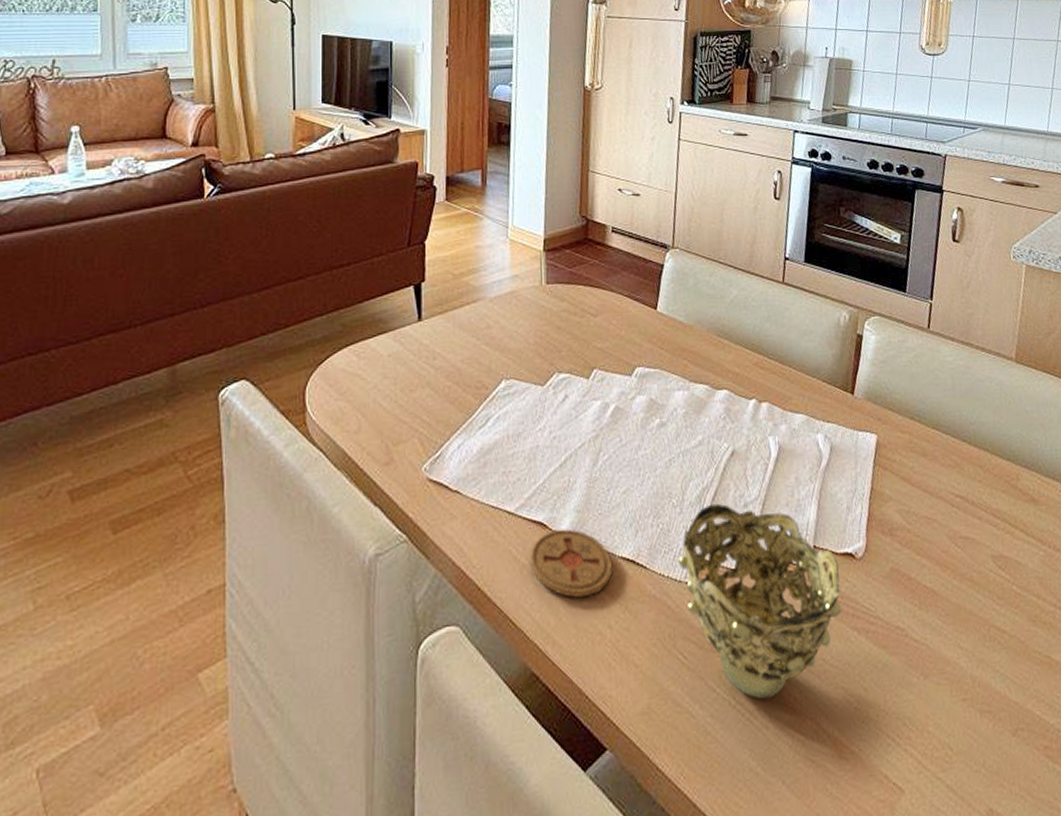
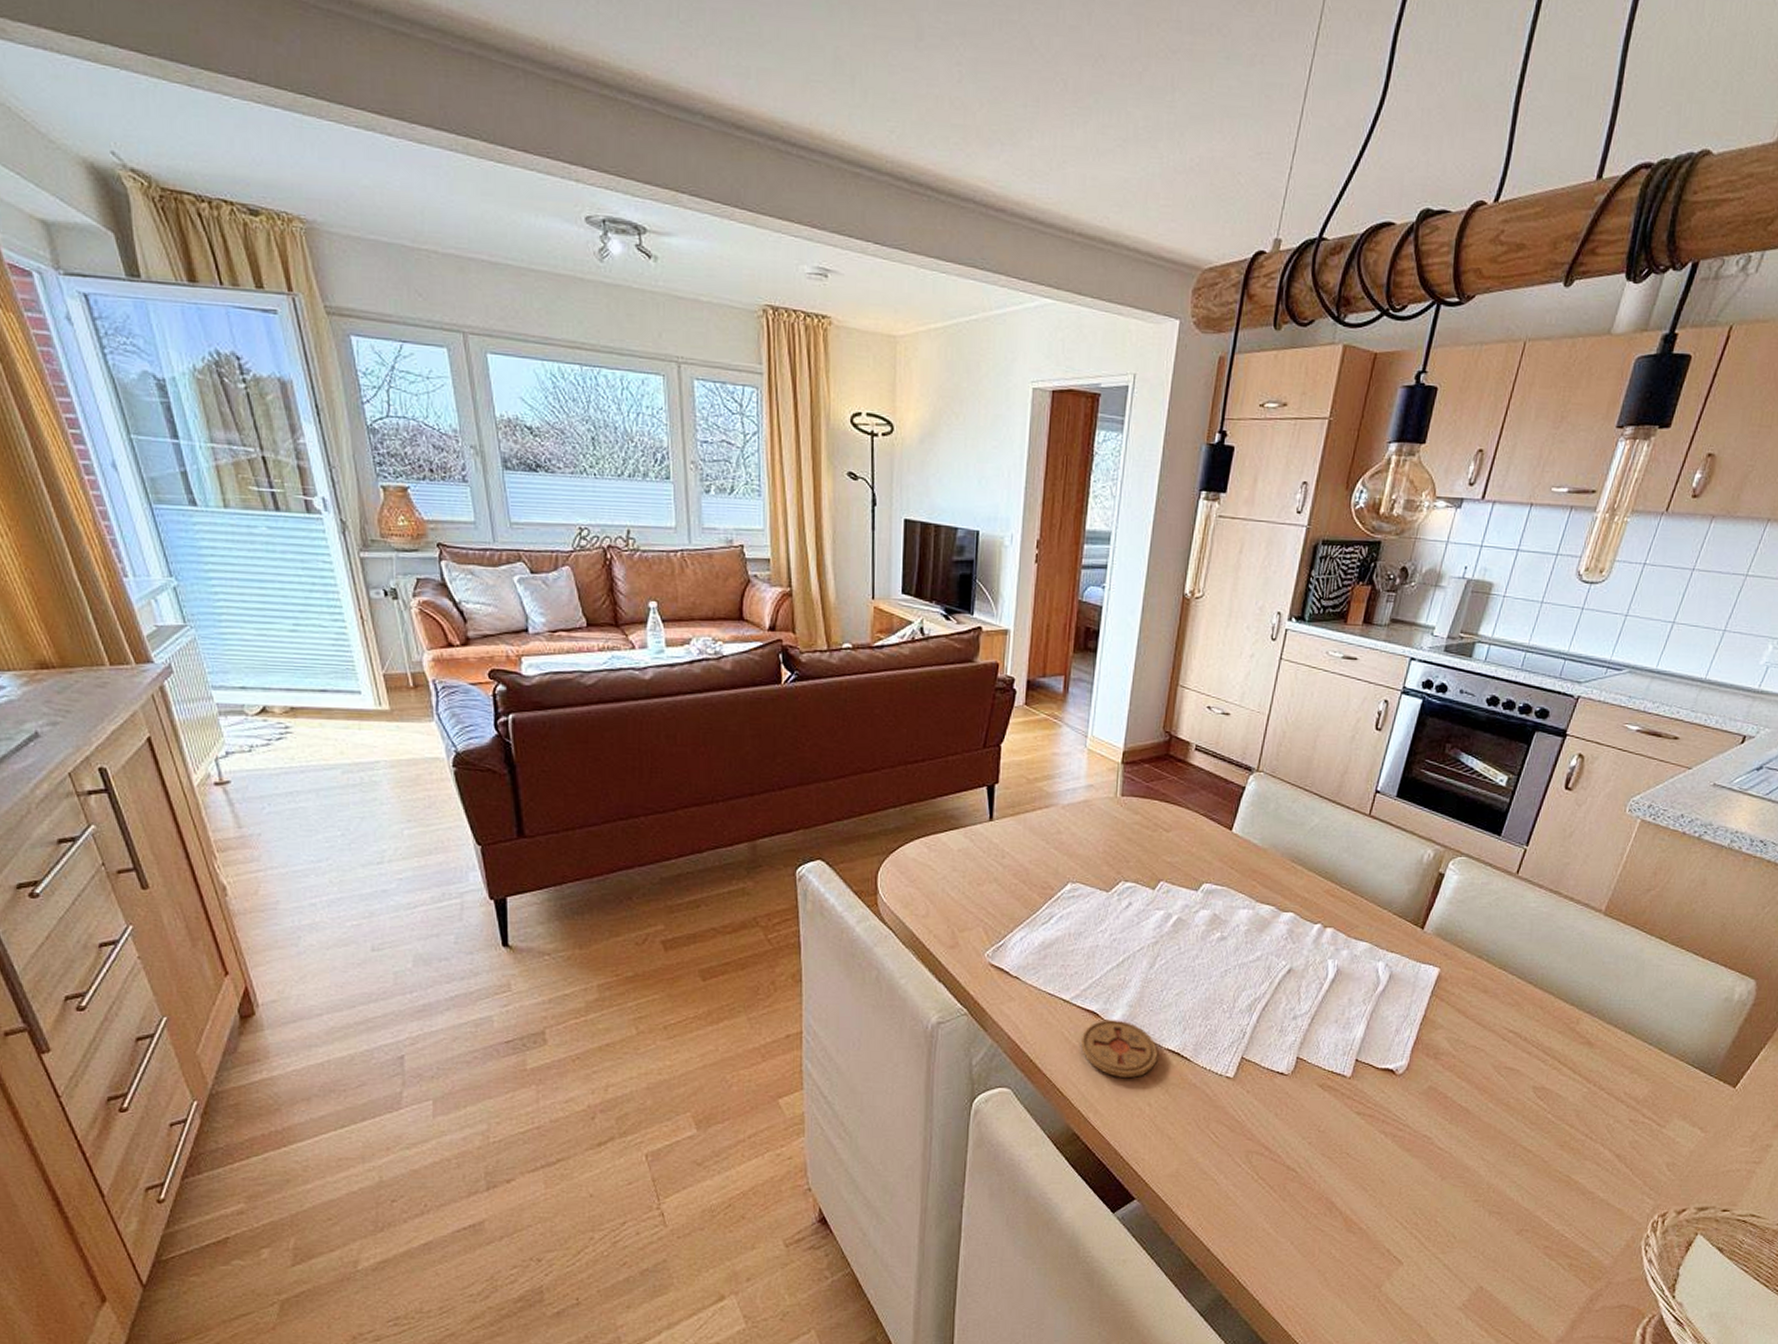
decorative bowl: present [677,503,842,700] -> none [1221,1013,1378,1178]

